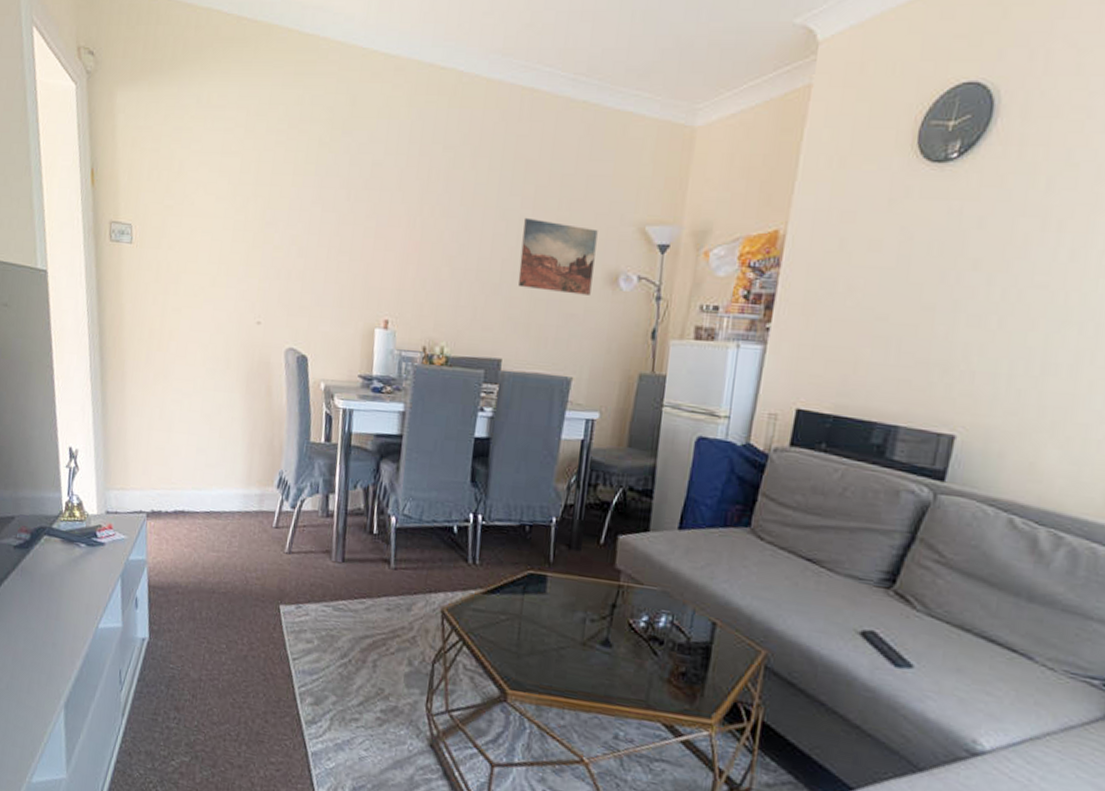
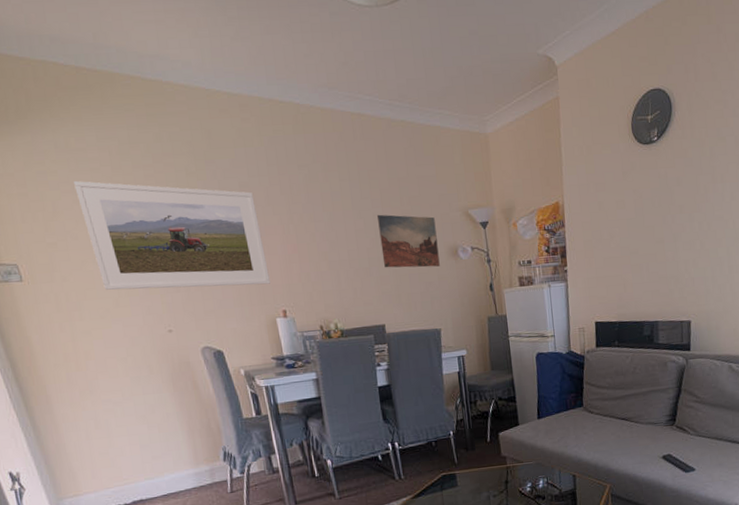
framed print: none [204,141,385,286] -> present [74,181,270,290]

